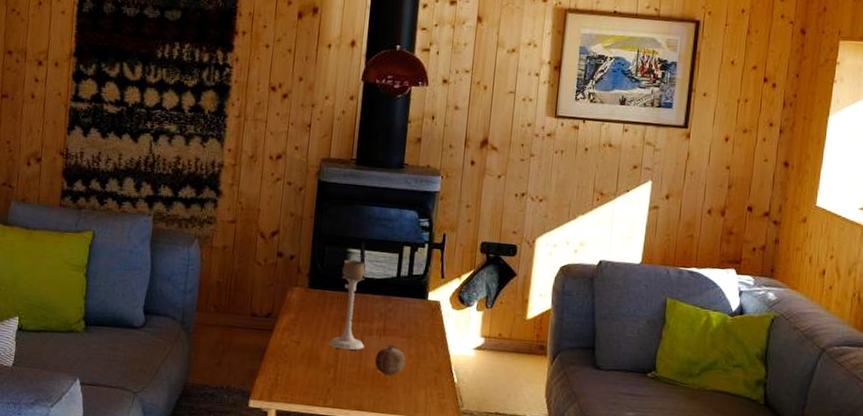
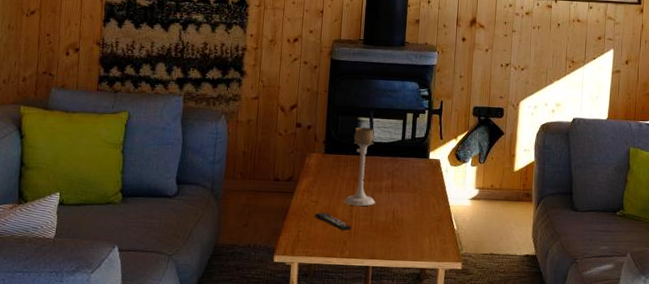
remote control: none [296,354,337,378] -> present [315,212,352,231]
fruit: present [374,343,406,375] -> none [384,198,412,226]

